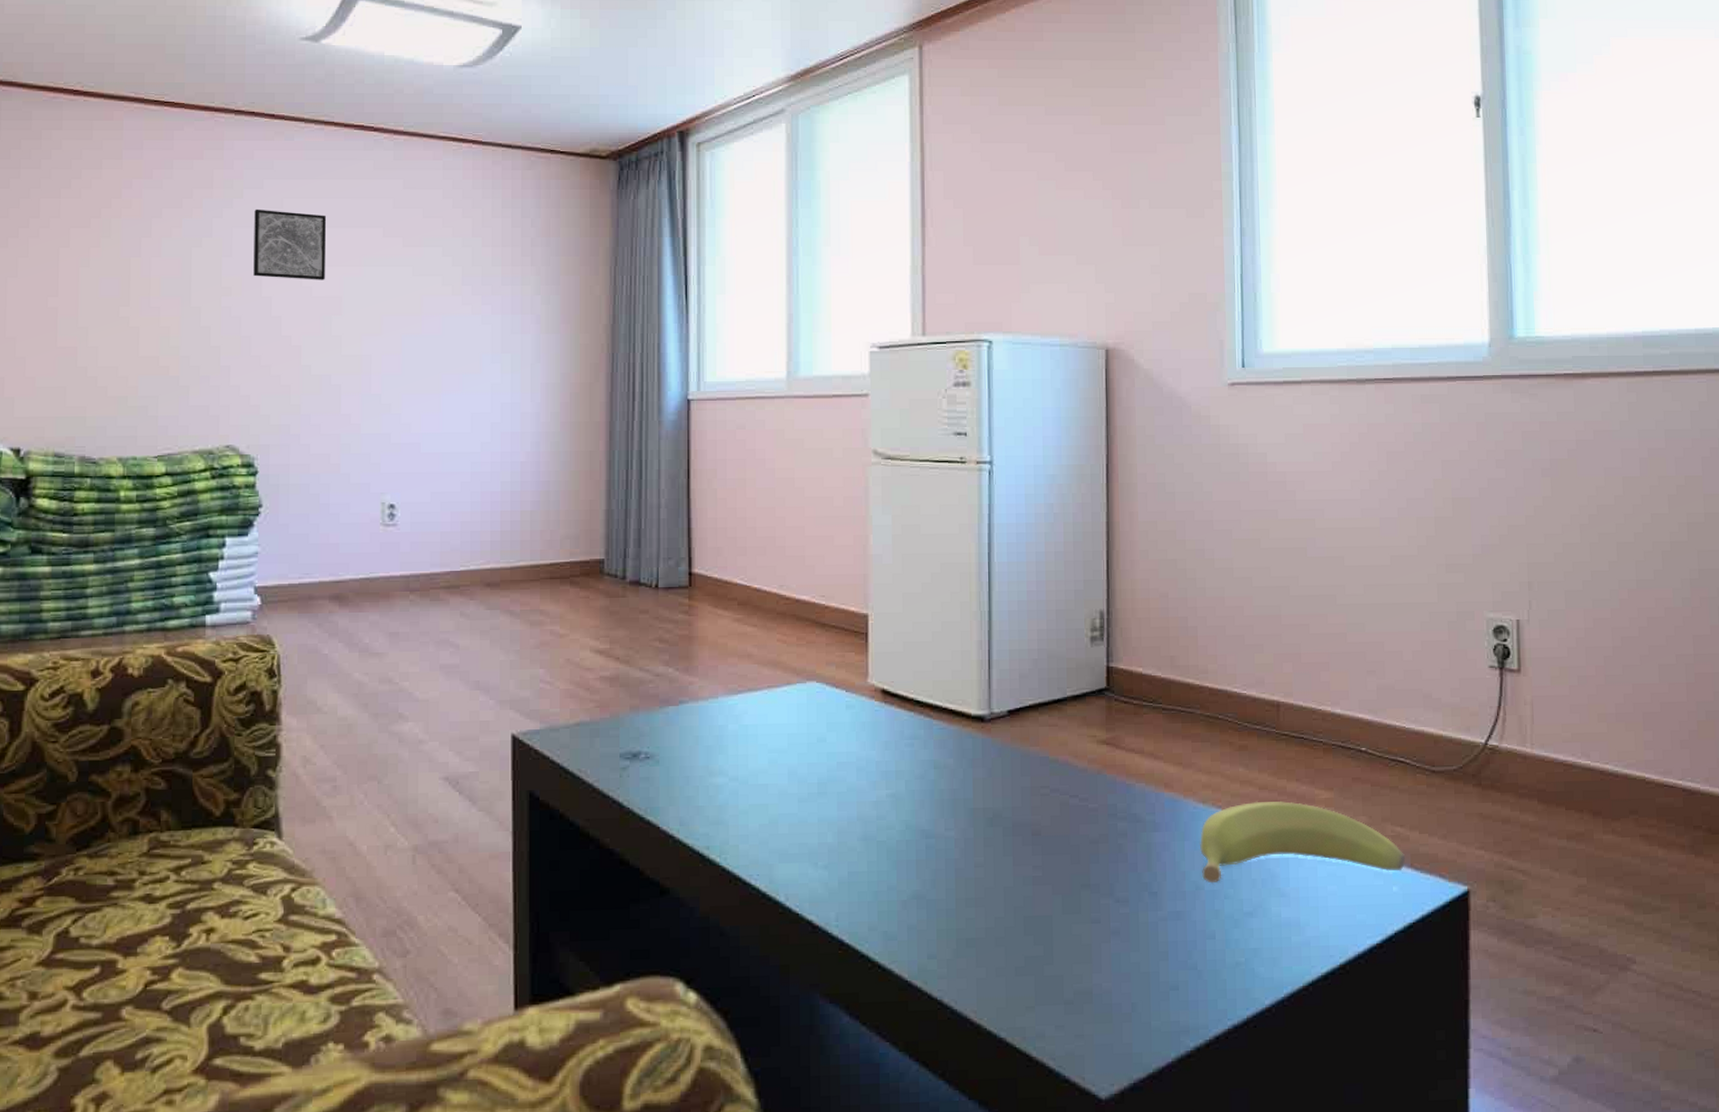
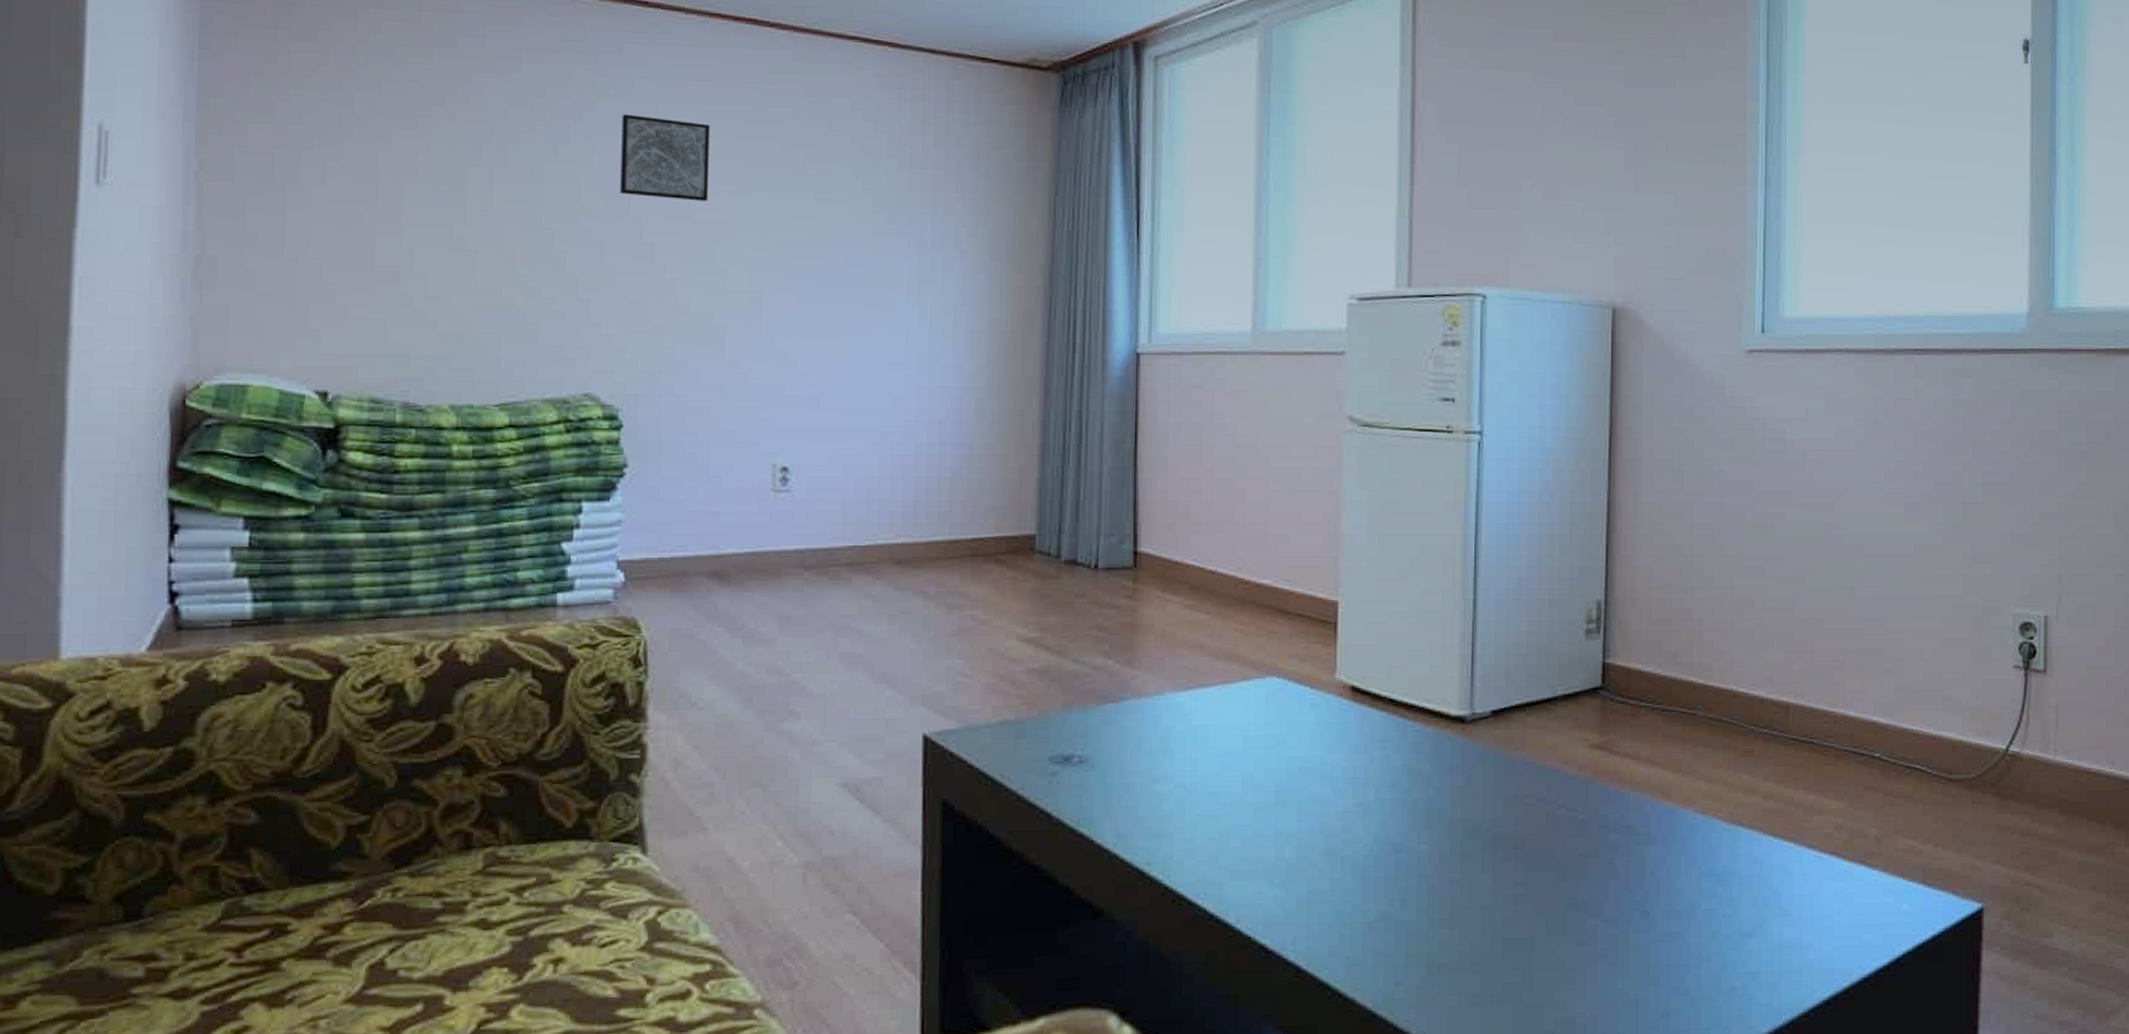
banana: present [1200,801,1406,884] -> none [1698,811,1918,902]

